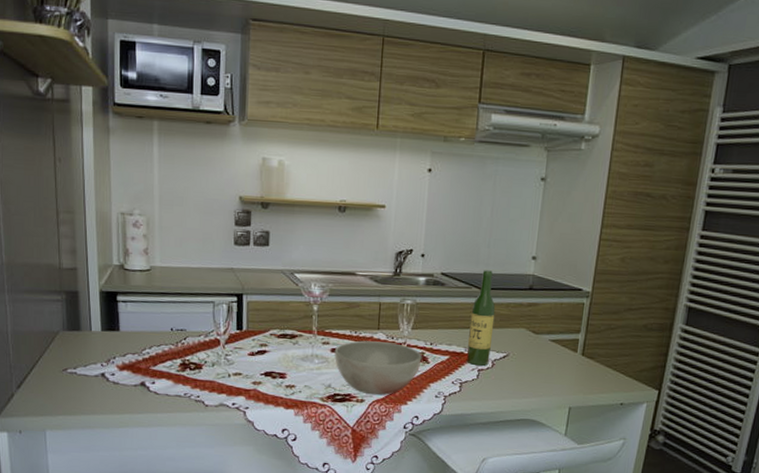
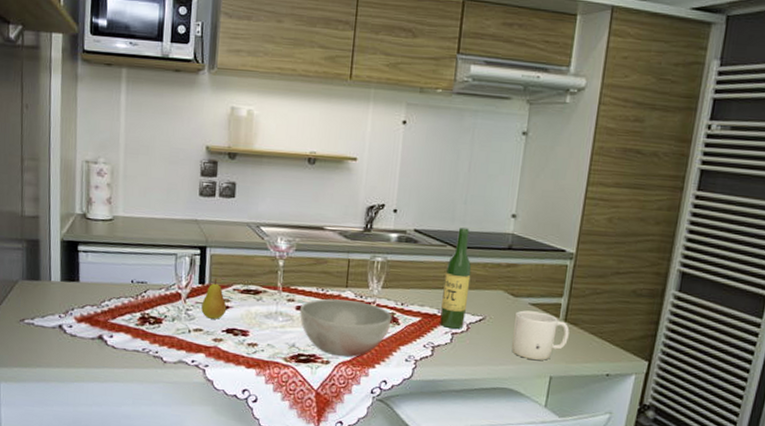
fruit: none [240,324,265,363] -> present [201,278,227,319]
mug: none [533,346,587,393] -> present [511,310,570,361]

